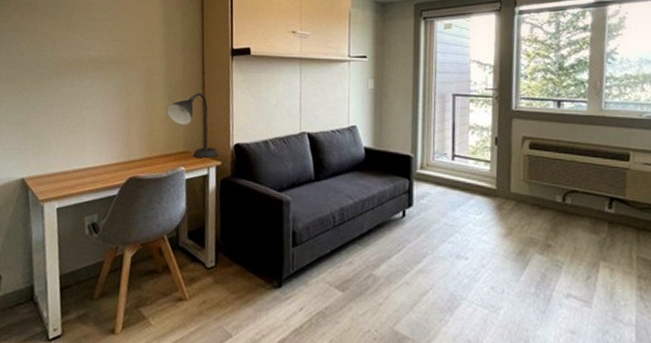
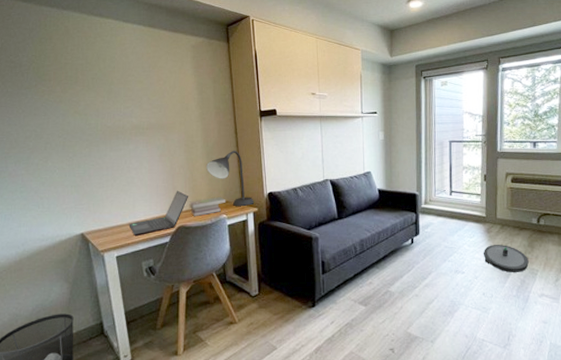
laptop: none [74,135,145,185] -> present [129,190,189,236]
books: none [143,146,185,168] -> present [189,197,225,217]
robot vacuum: none [492,225,551,264] -> present [483,244,529,272]

